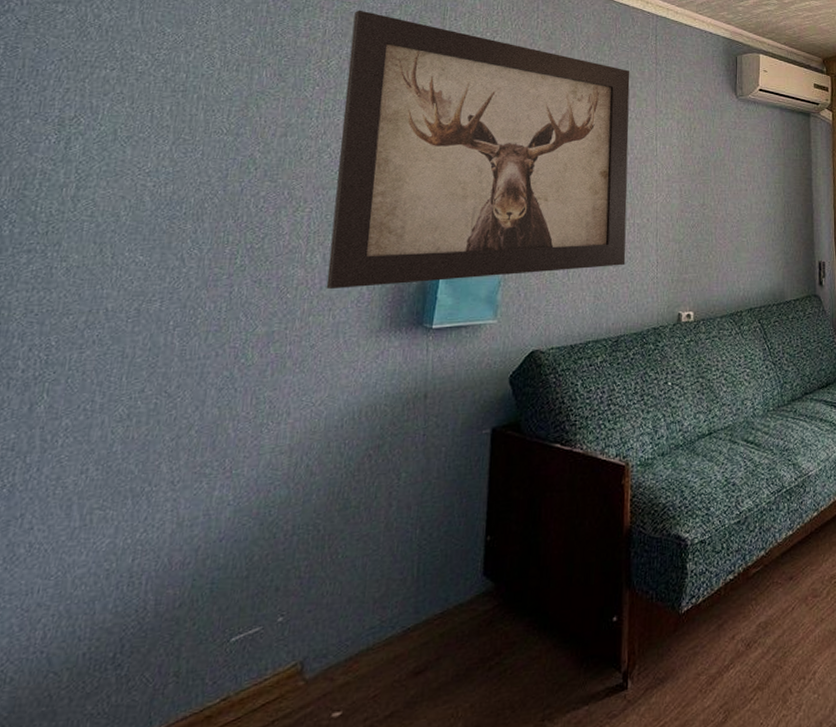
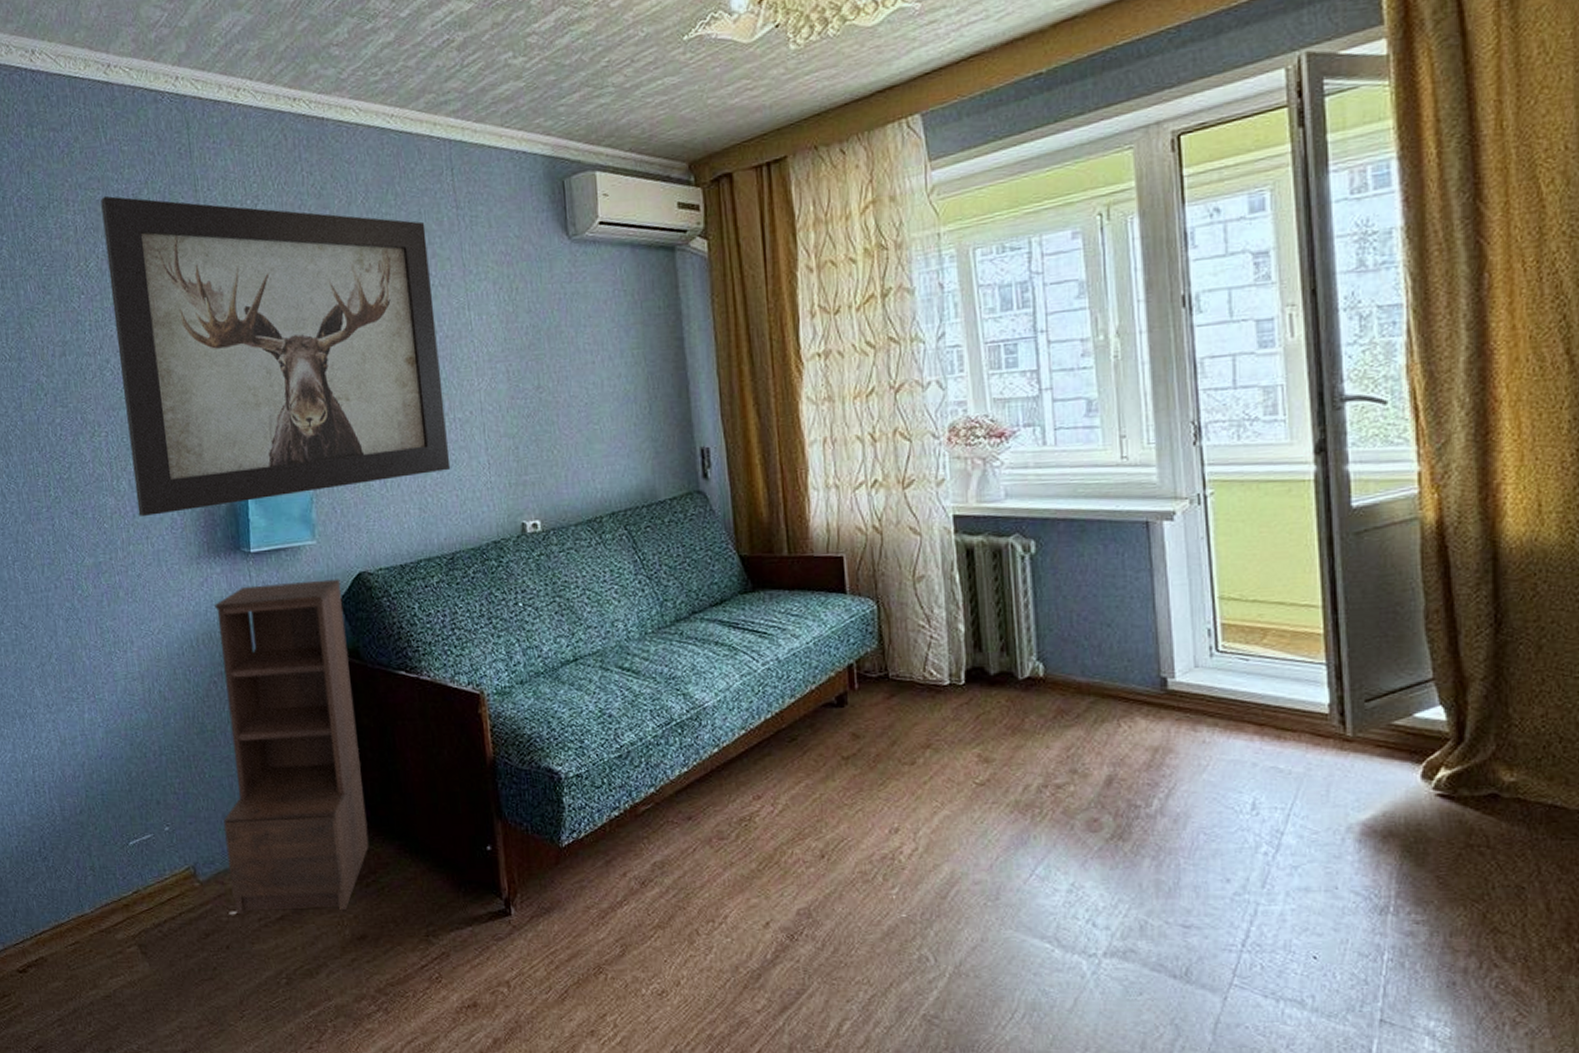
bookshelf: none [339,356,514,715] -> present [213,579,369,913]

